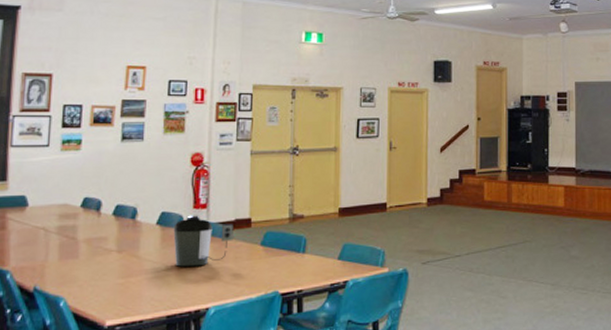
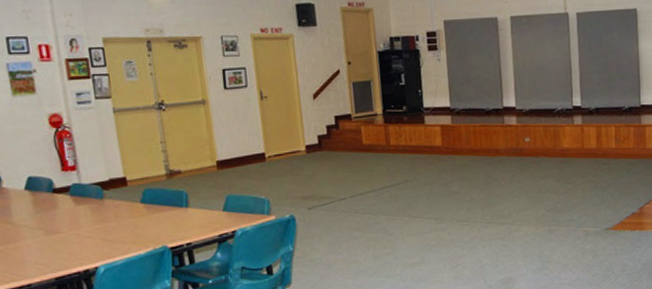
coffee maker: present [173,215,234,267] -> none [44,177,111,230]

